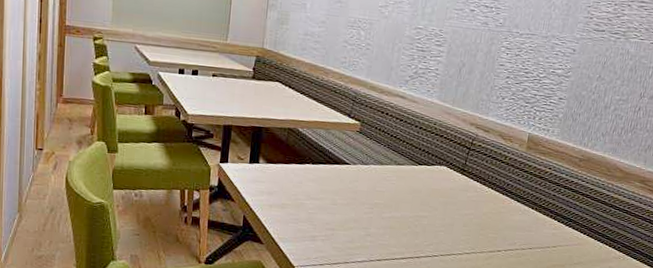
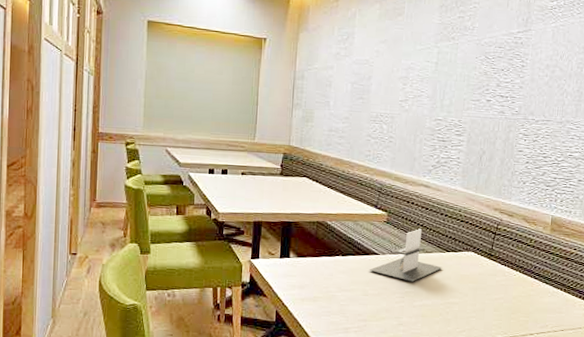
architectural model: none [339,140,414,193] -> present [369,229,443,282]

